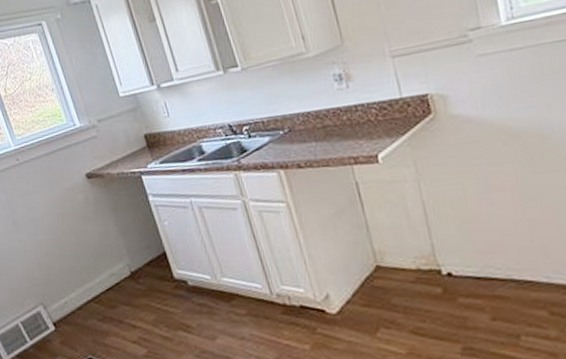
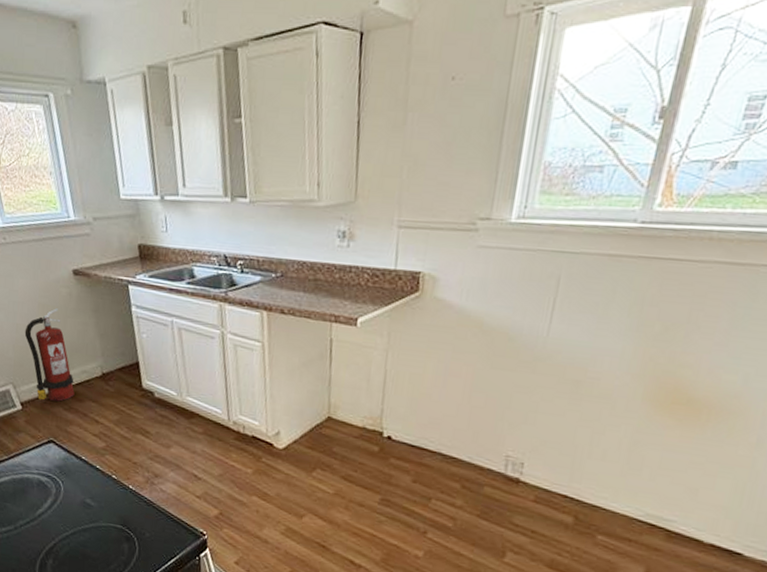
fire extinguisher: none [47,216,106,316] -> present [24,308,75,402]

